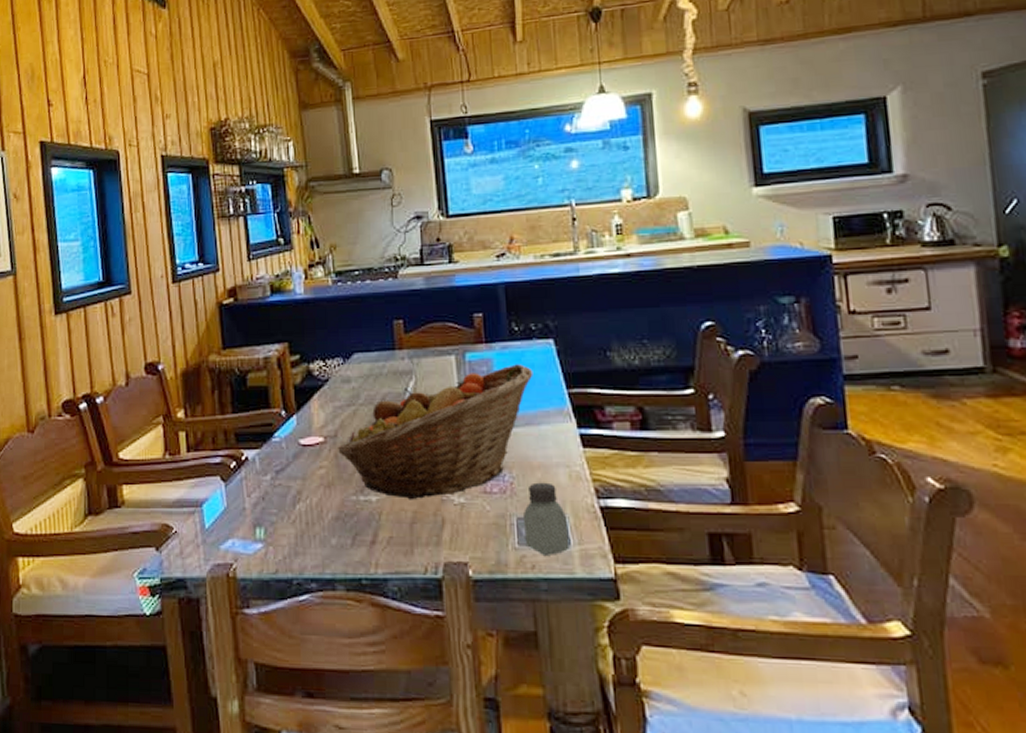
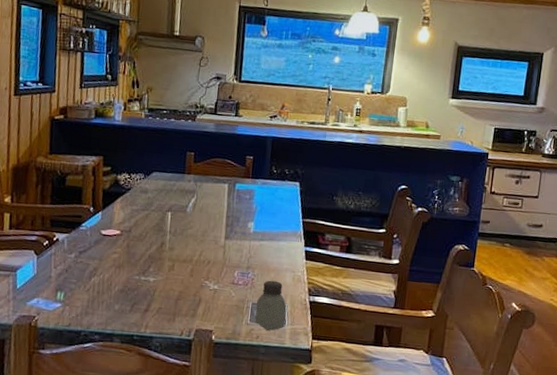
fruit basket: present [338,364,533,500] -> none [130,196,282,284]

